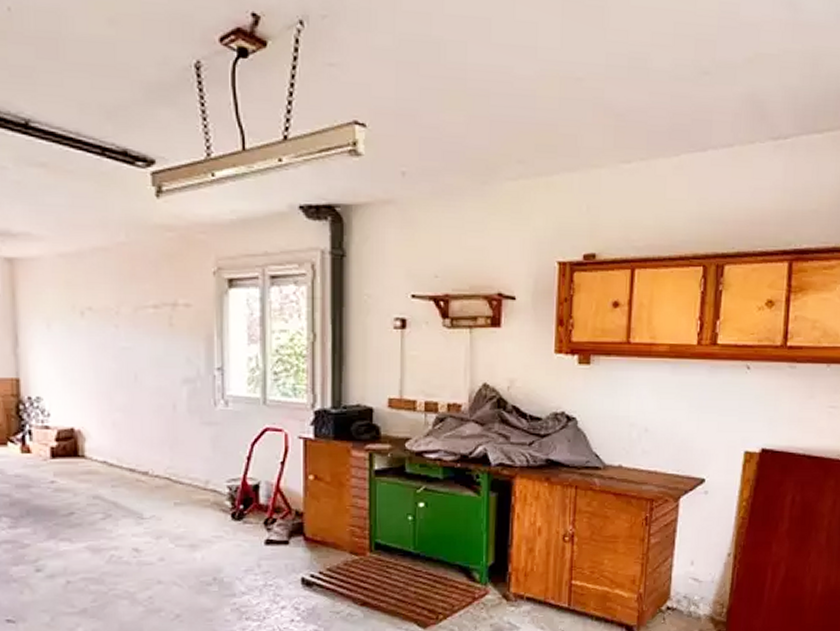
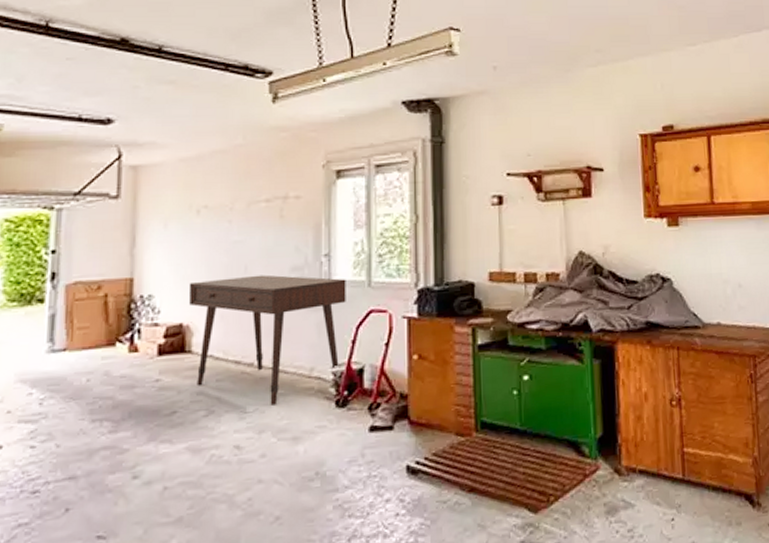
desk: none [77,384,241,513] -> present [188,275,346,405]

